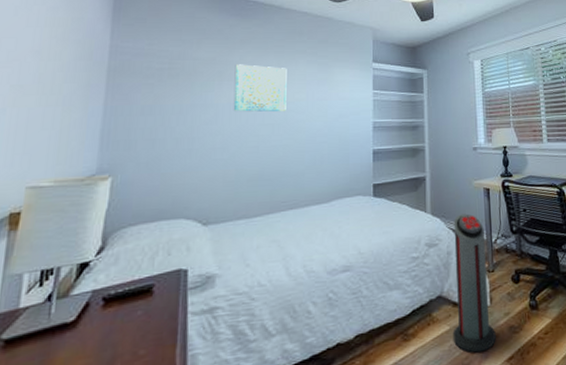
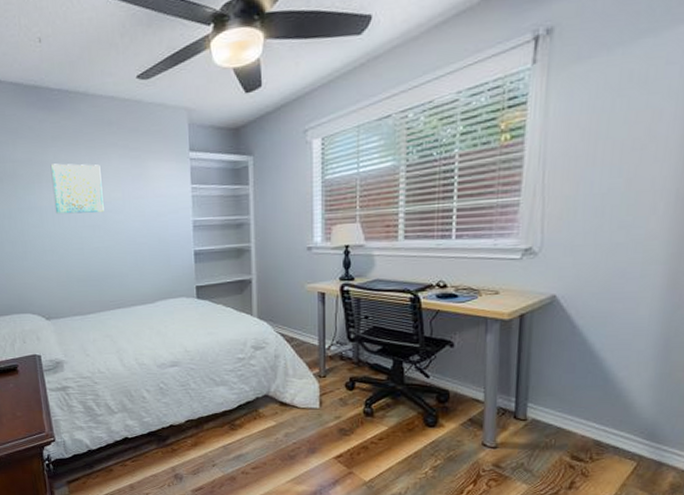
air purifier: present [452,213,496,353] -> none [279,318,324,447]

